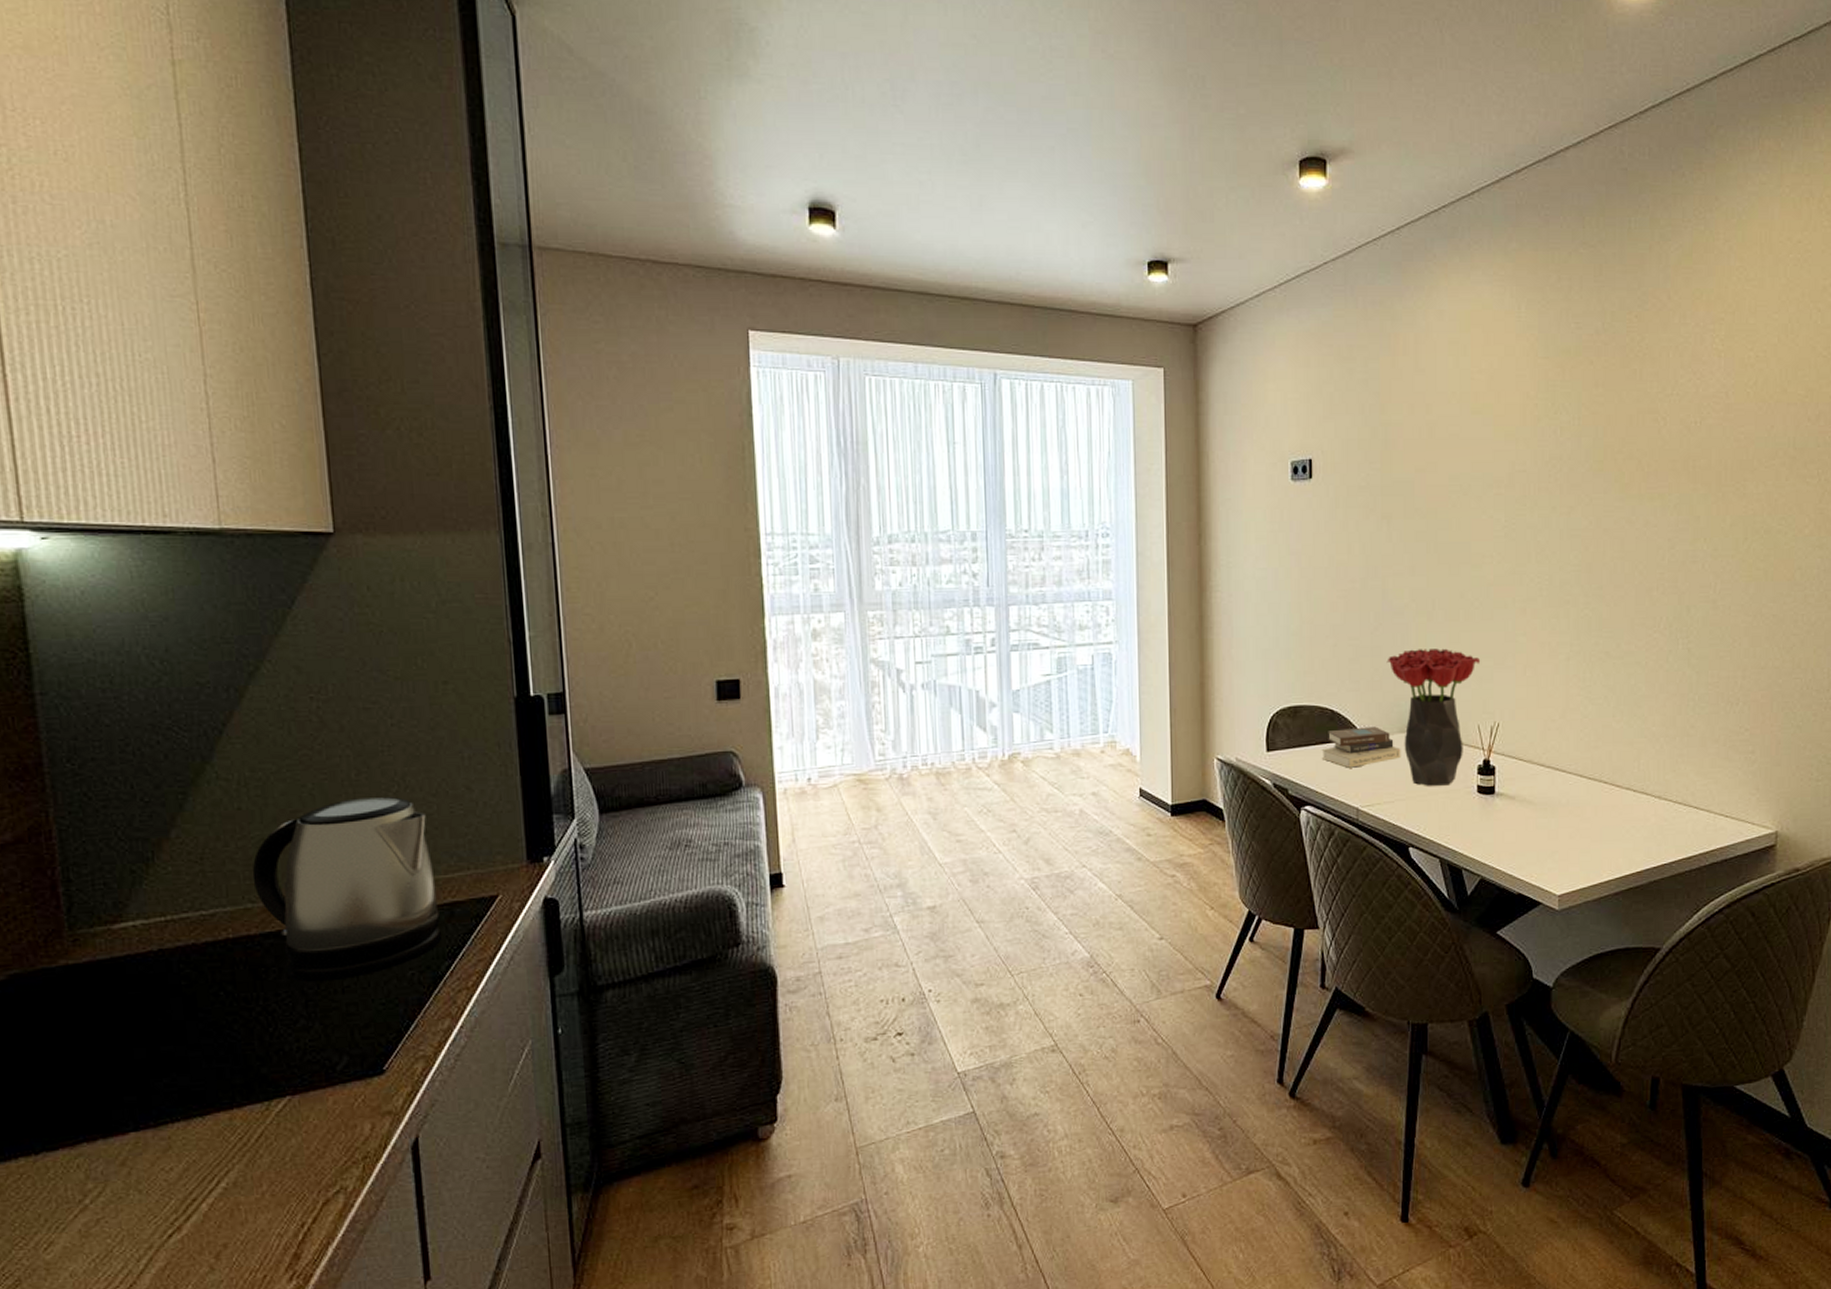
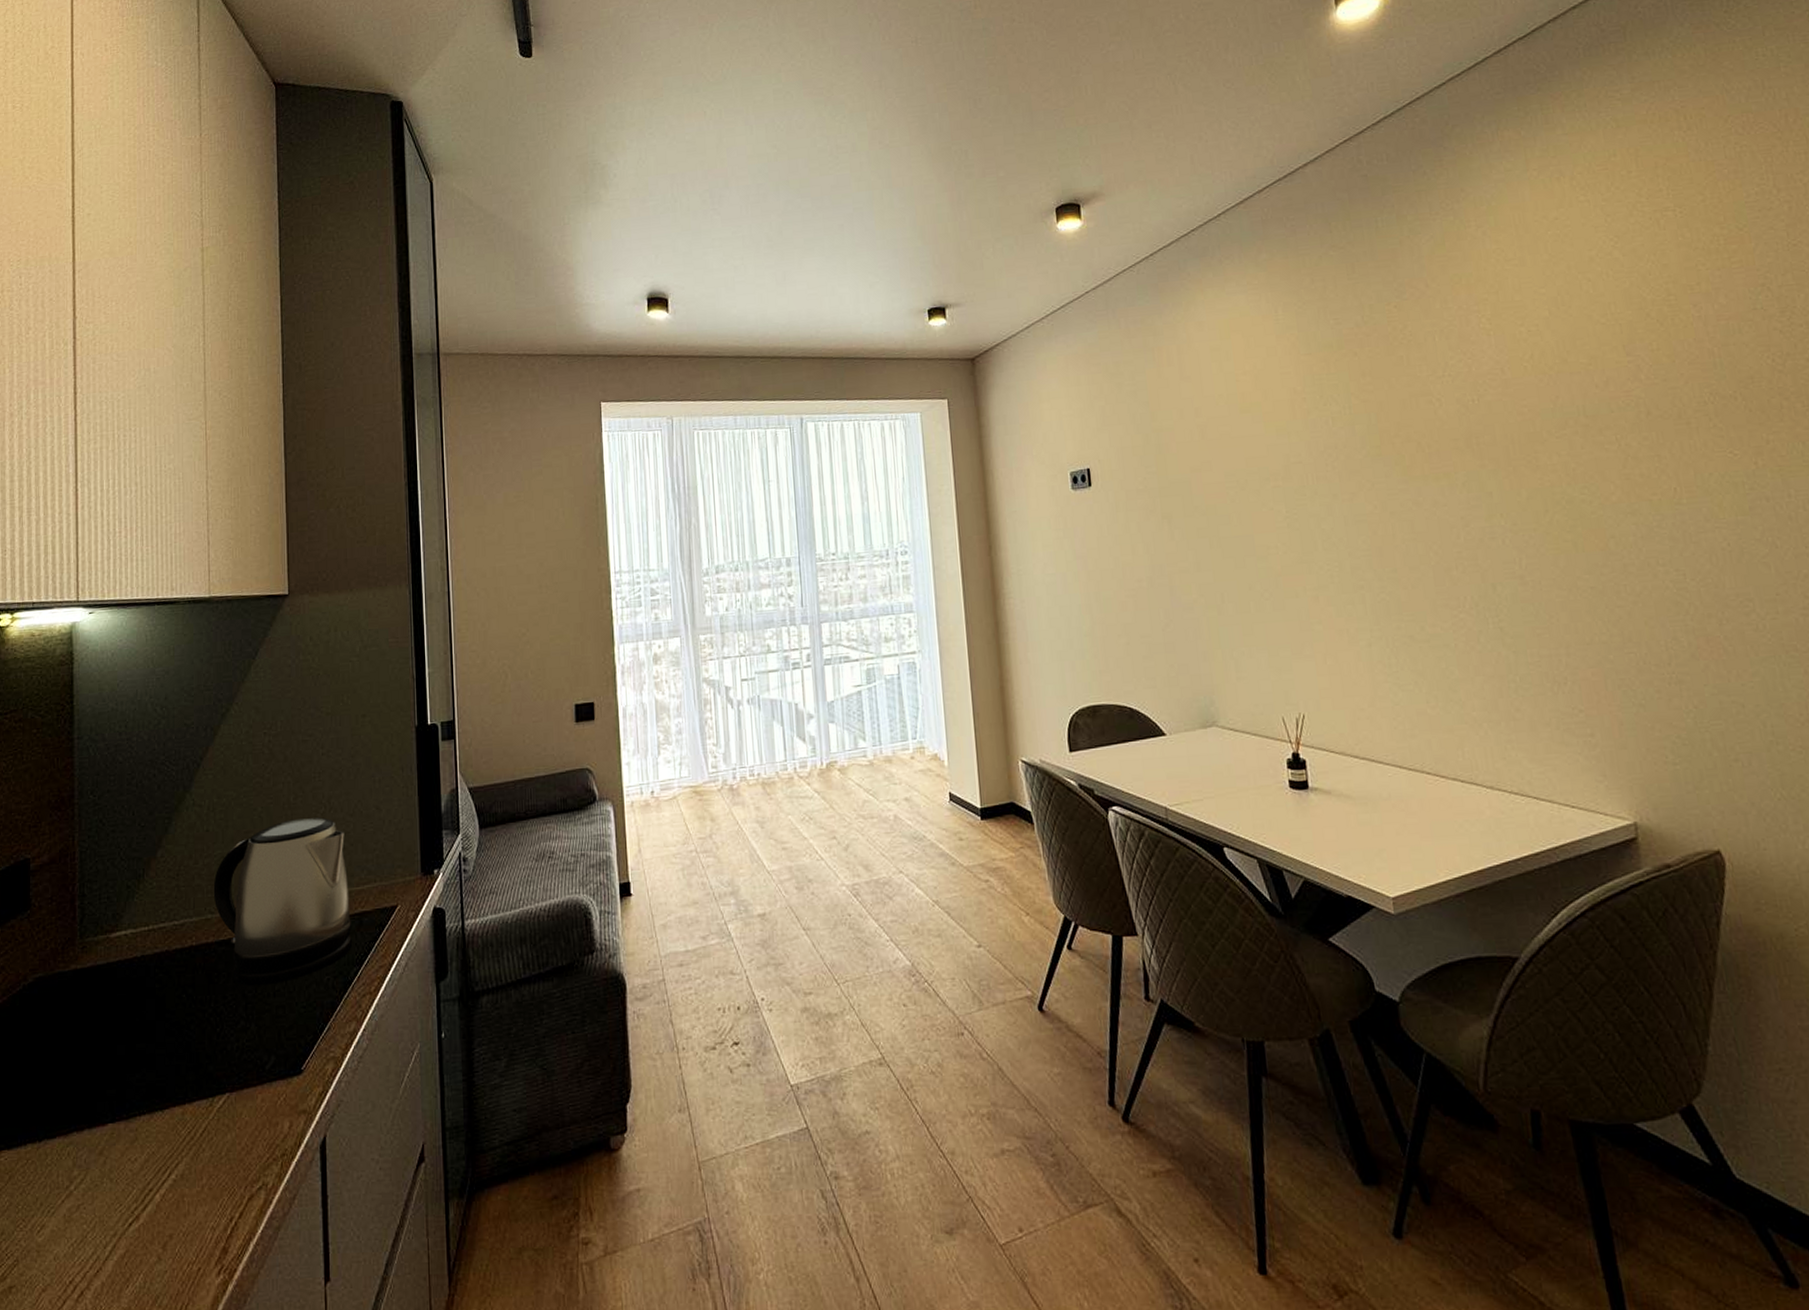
books: present [1321,726,1401,768] -> none [1123,723,1206,766]
bouquet: present [1386,648,1481,787] -> none [1181,641,1278,784]

